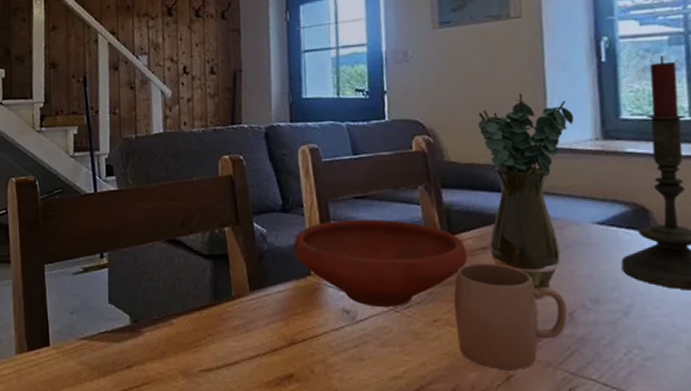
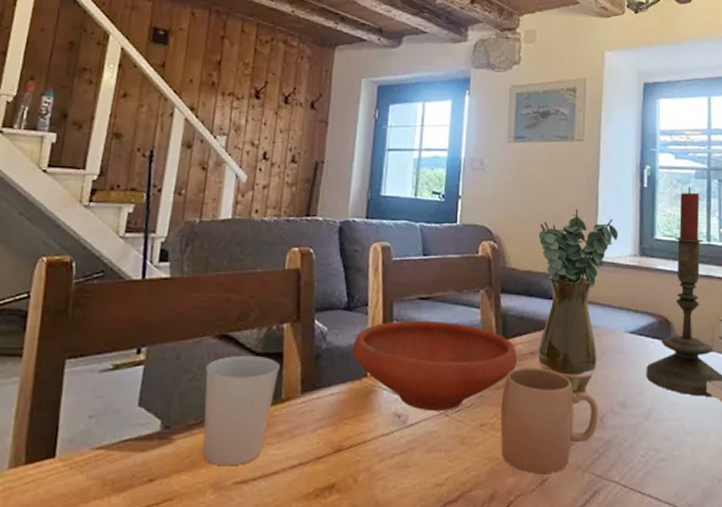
cup: none [161,257,227,356] -> present [202,355,279,467]

